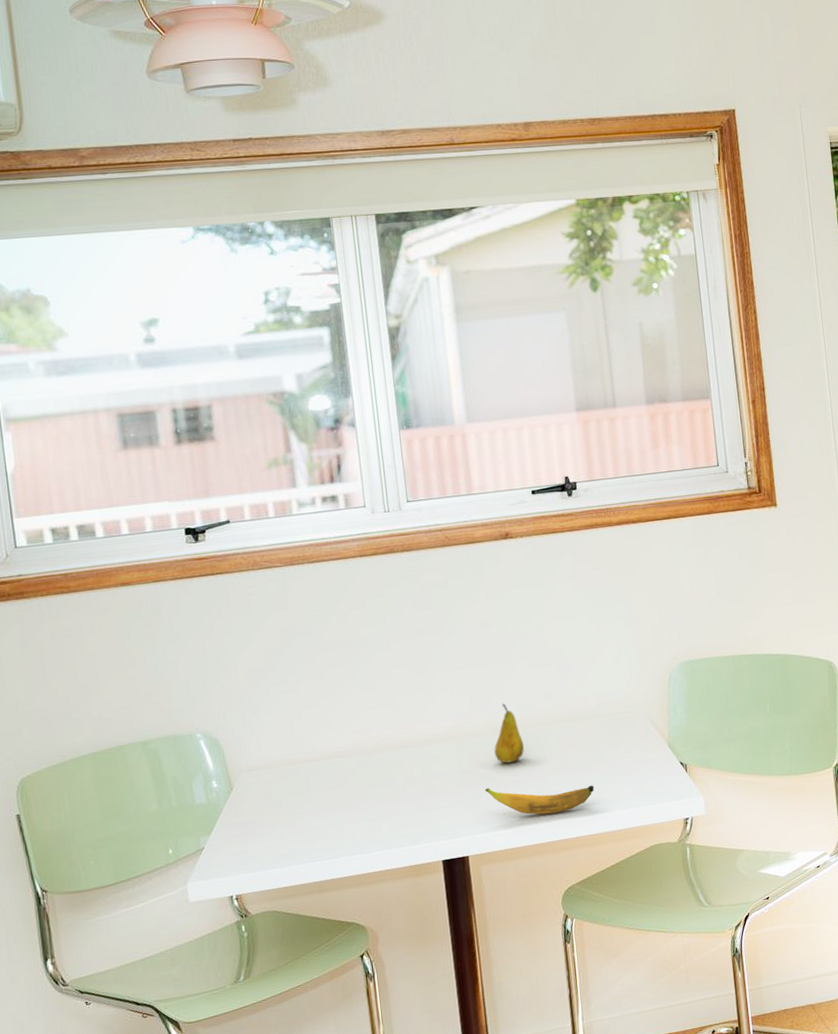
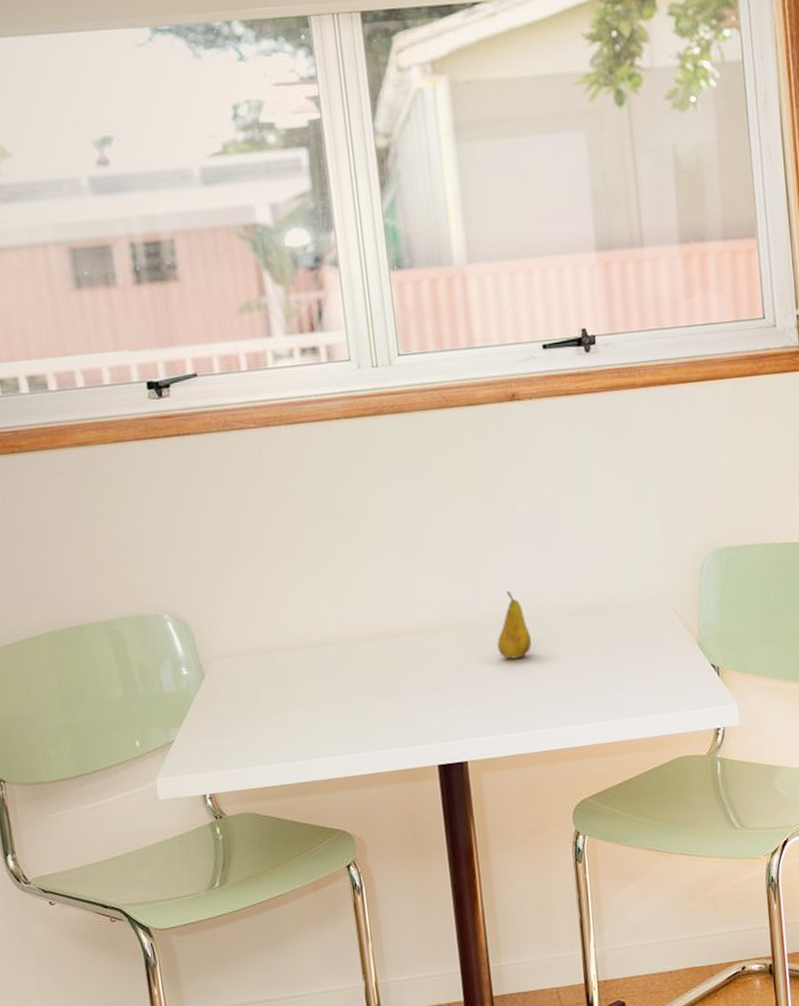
banana: present [485,785,595,815] -> none [486,686,612,719]

